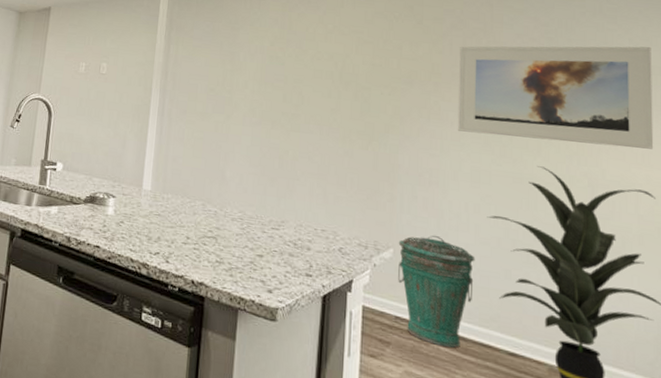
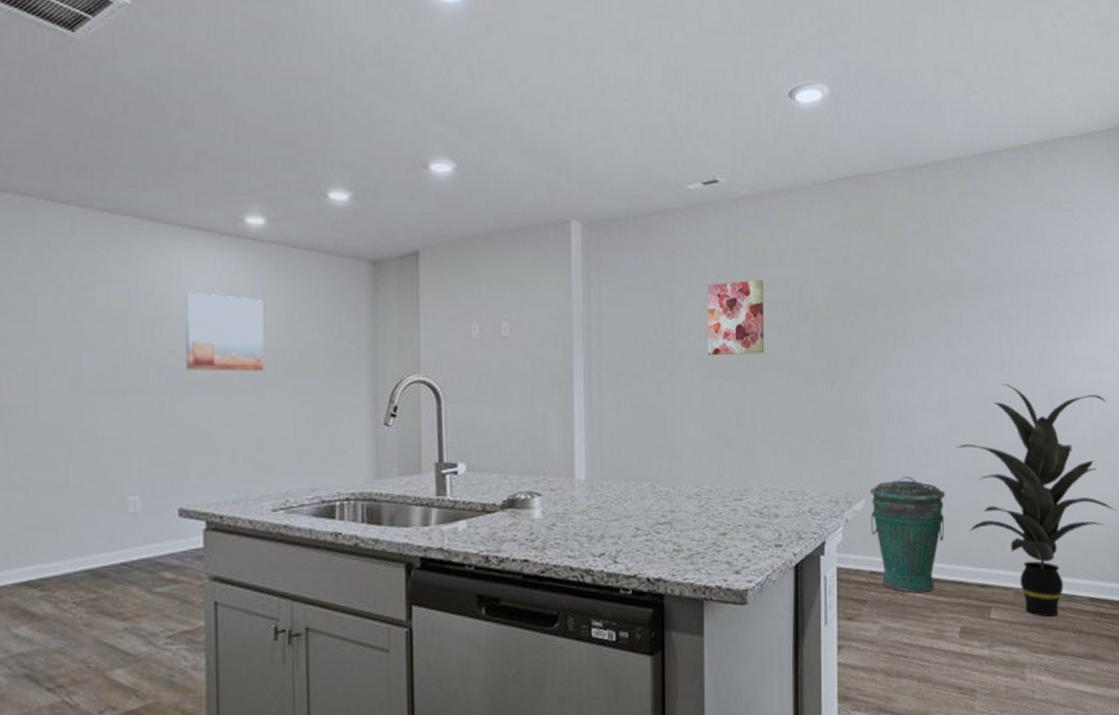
wall art: none [259,50,312,111] -> present [707,279,765,356]
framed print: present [457,46,654,149] -> none [923,239,1105,356]

